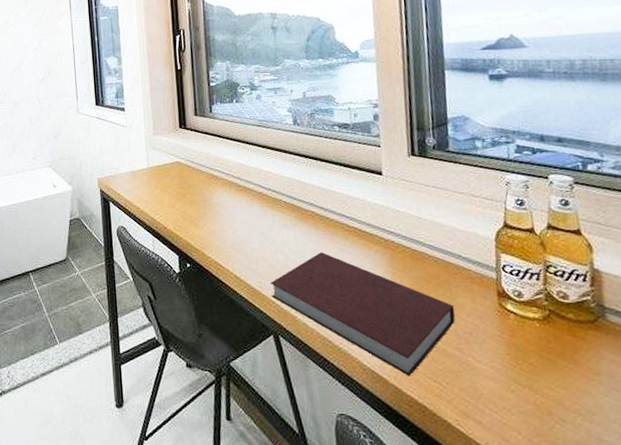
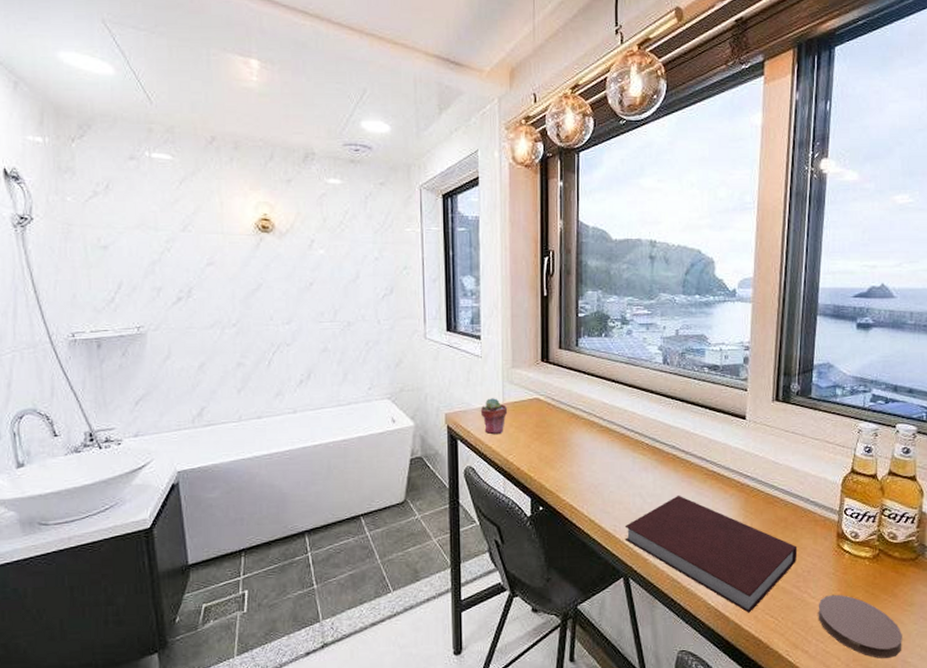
potted succulent: none [128,163,153,196] -> present [480,398,508,434]
coaster: none [486,359,594,434] -> present [818,594,902,658]

